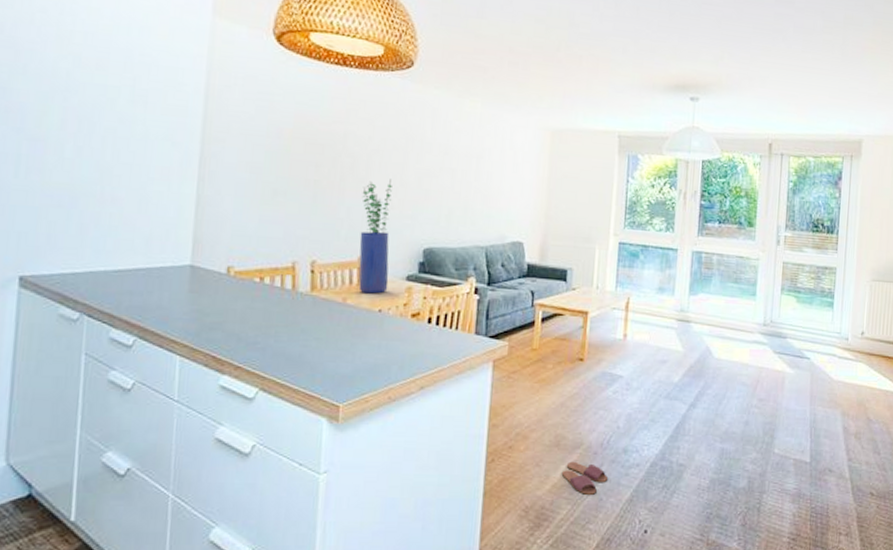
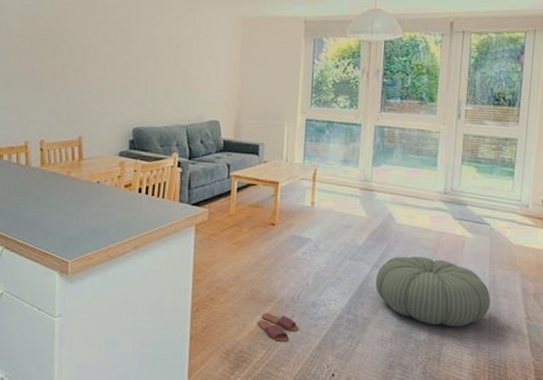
vase: present [358,178,392,294] -> none [79,68,104,168]
pouf: none [691,393,812,472] -> present [375,256,491,327]

